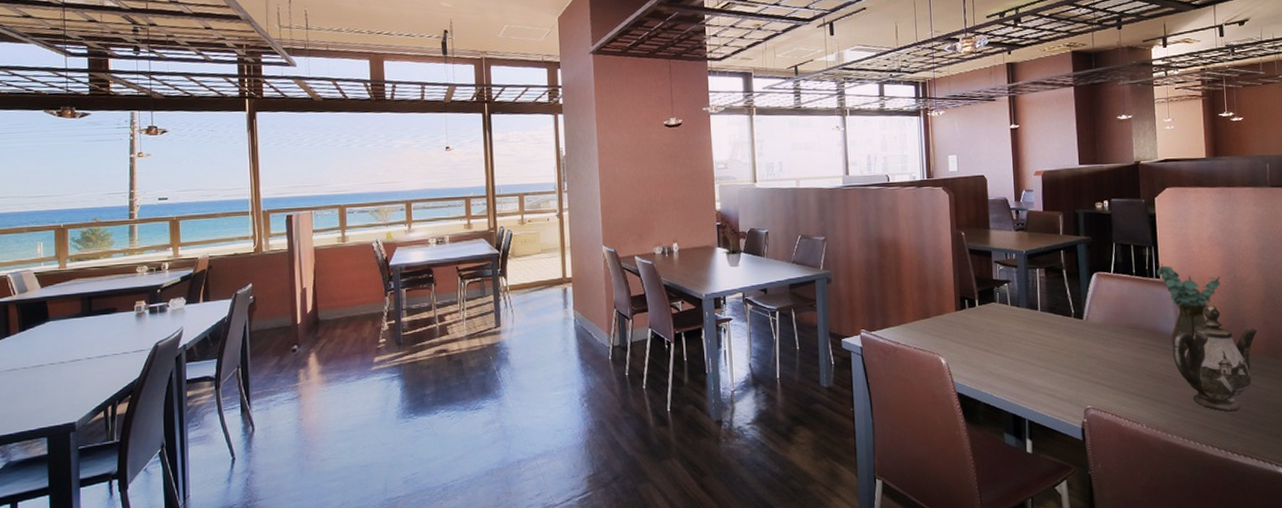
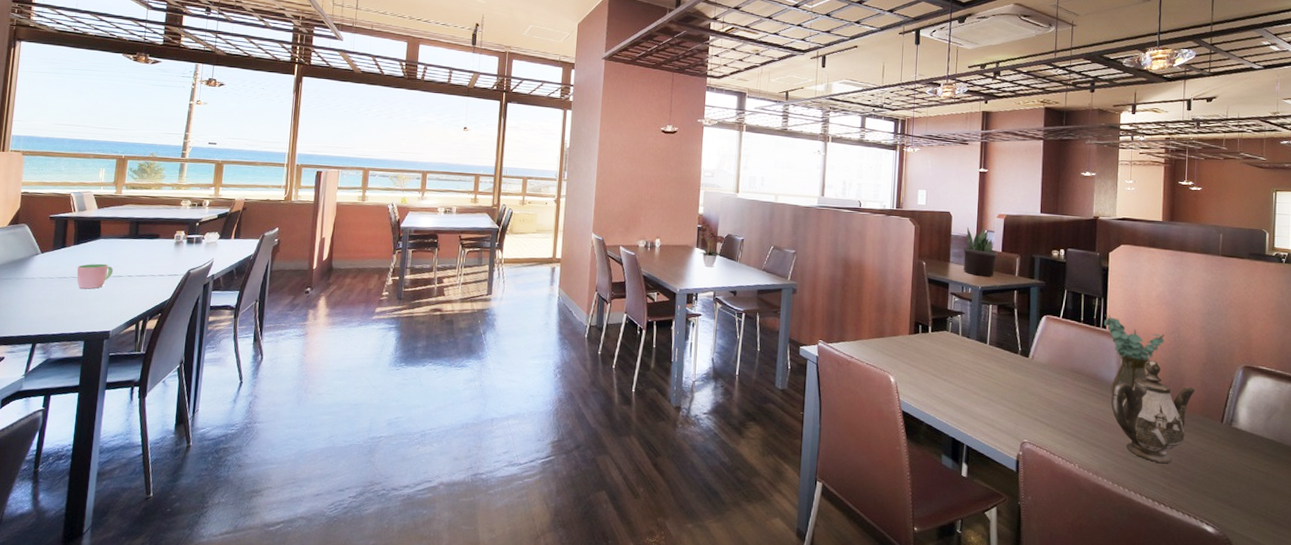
cup: none [27,348,70,380] -> present [76,263,114,289]
planter: none [1002,189,1039,240] -> present [963,227,998,277]

